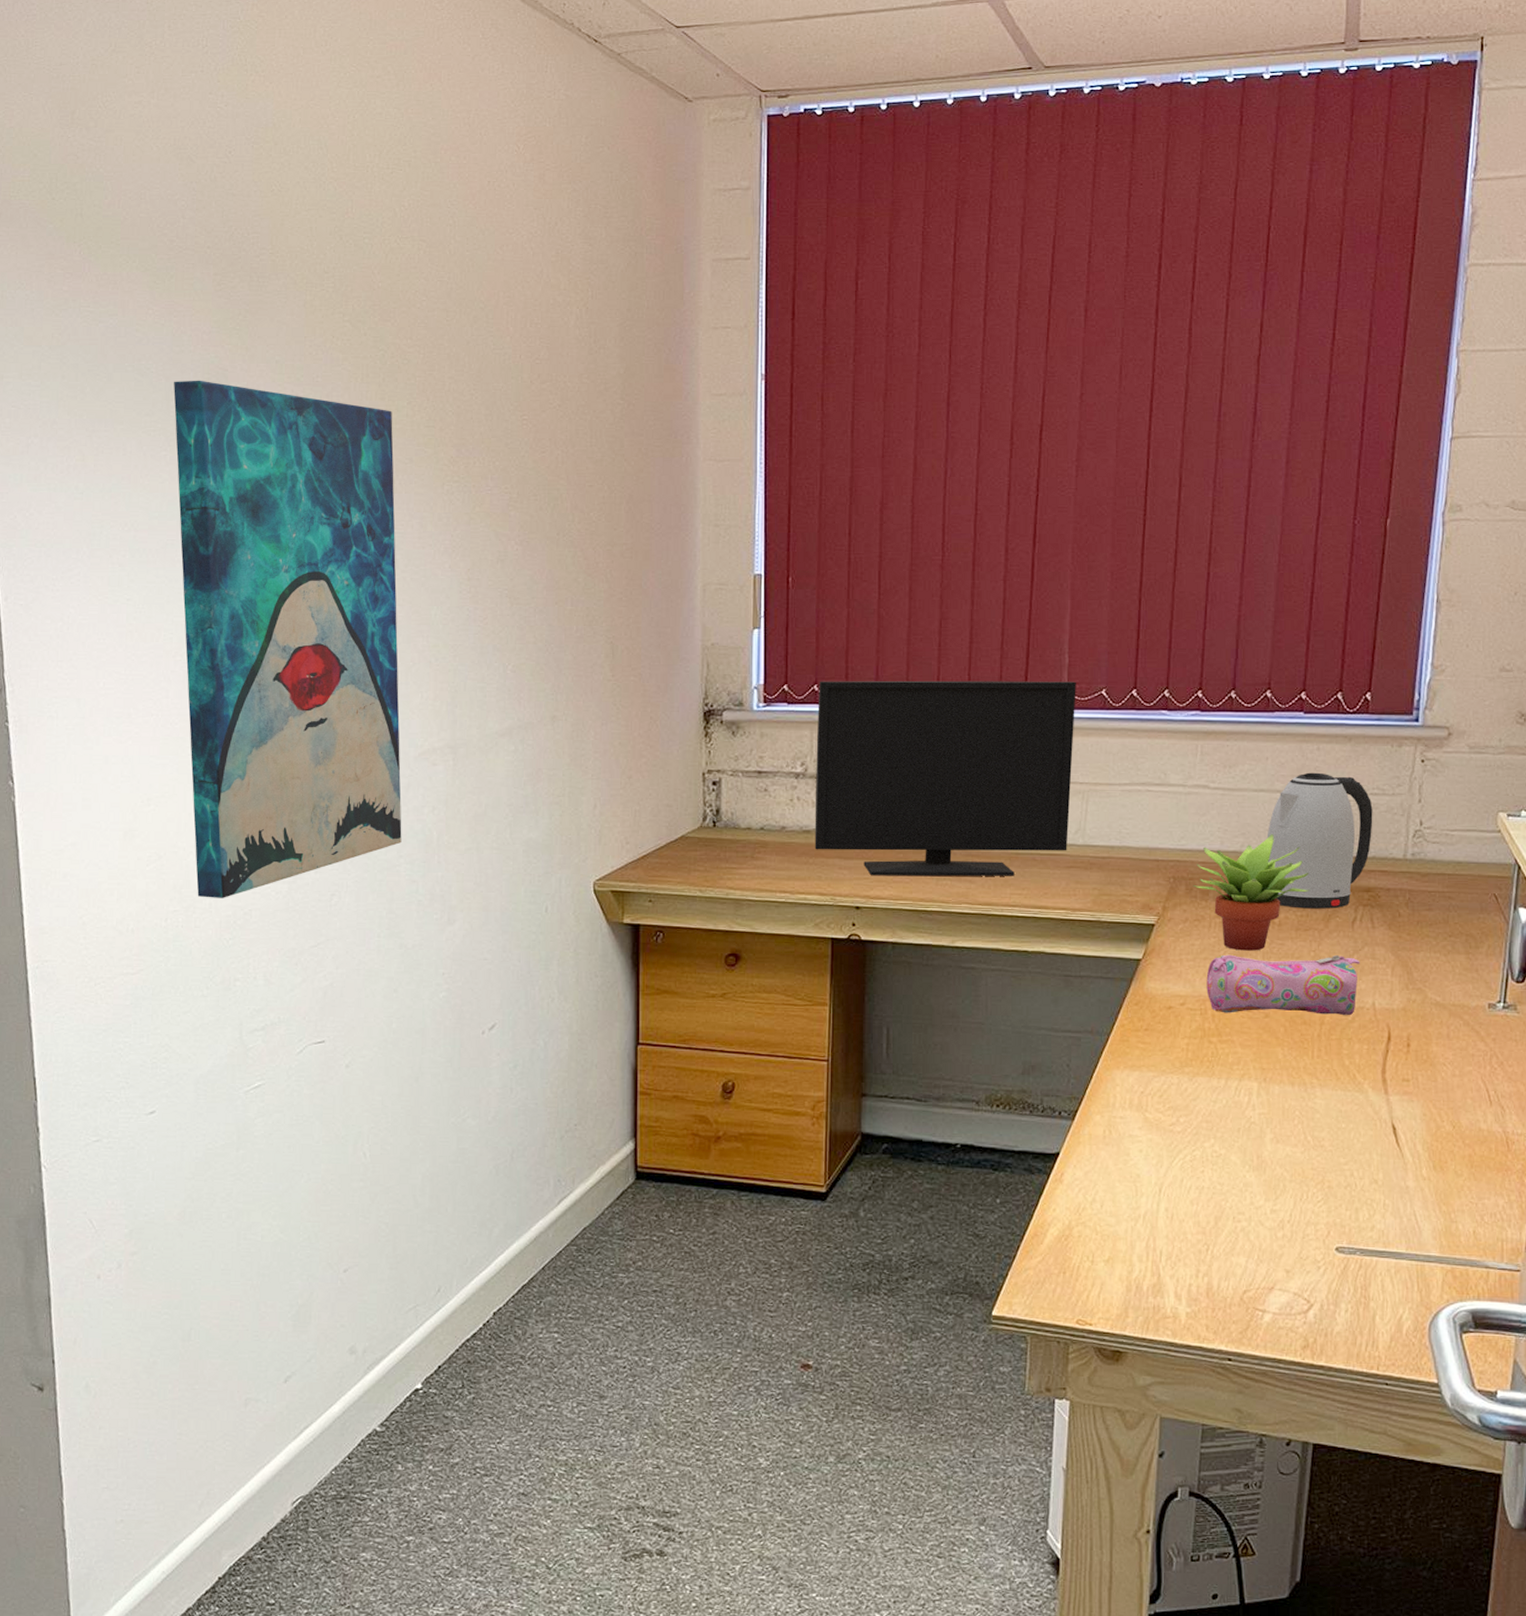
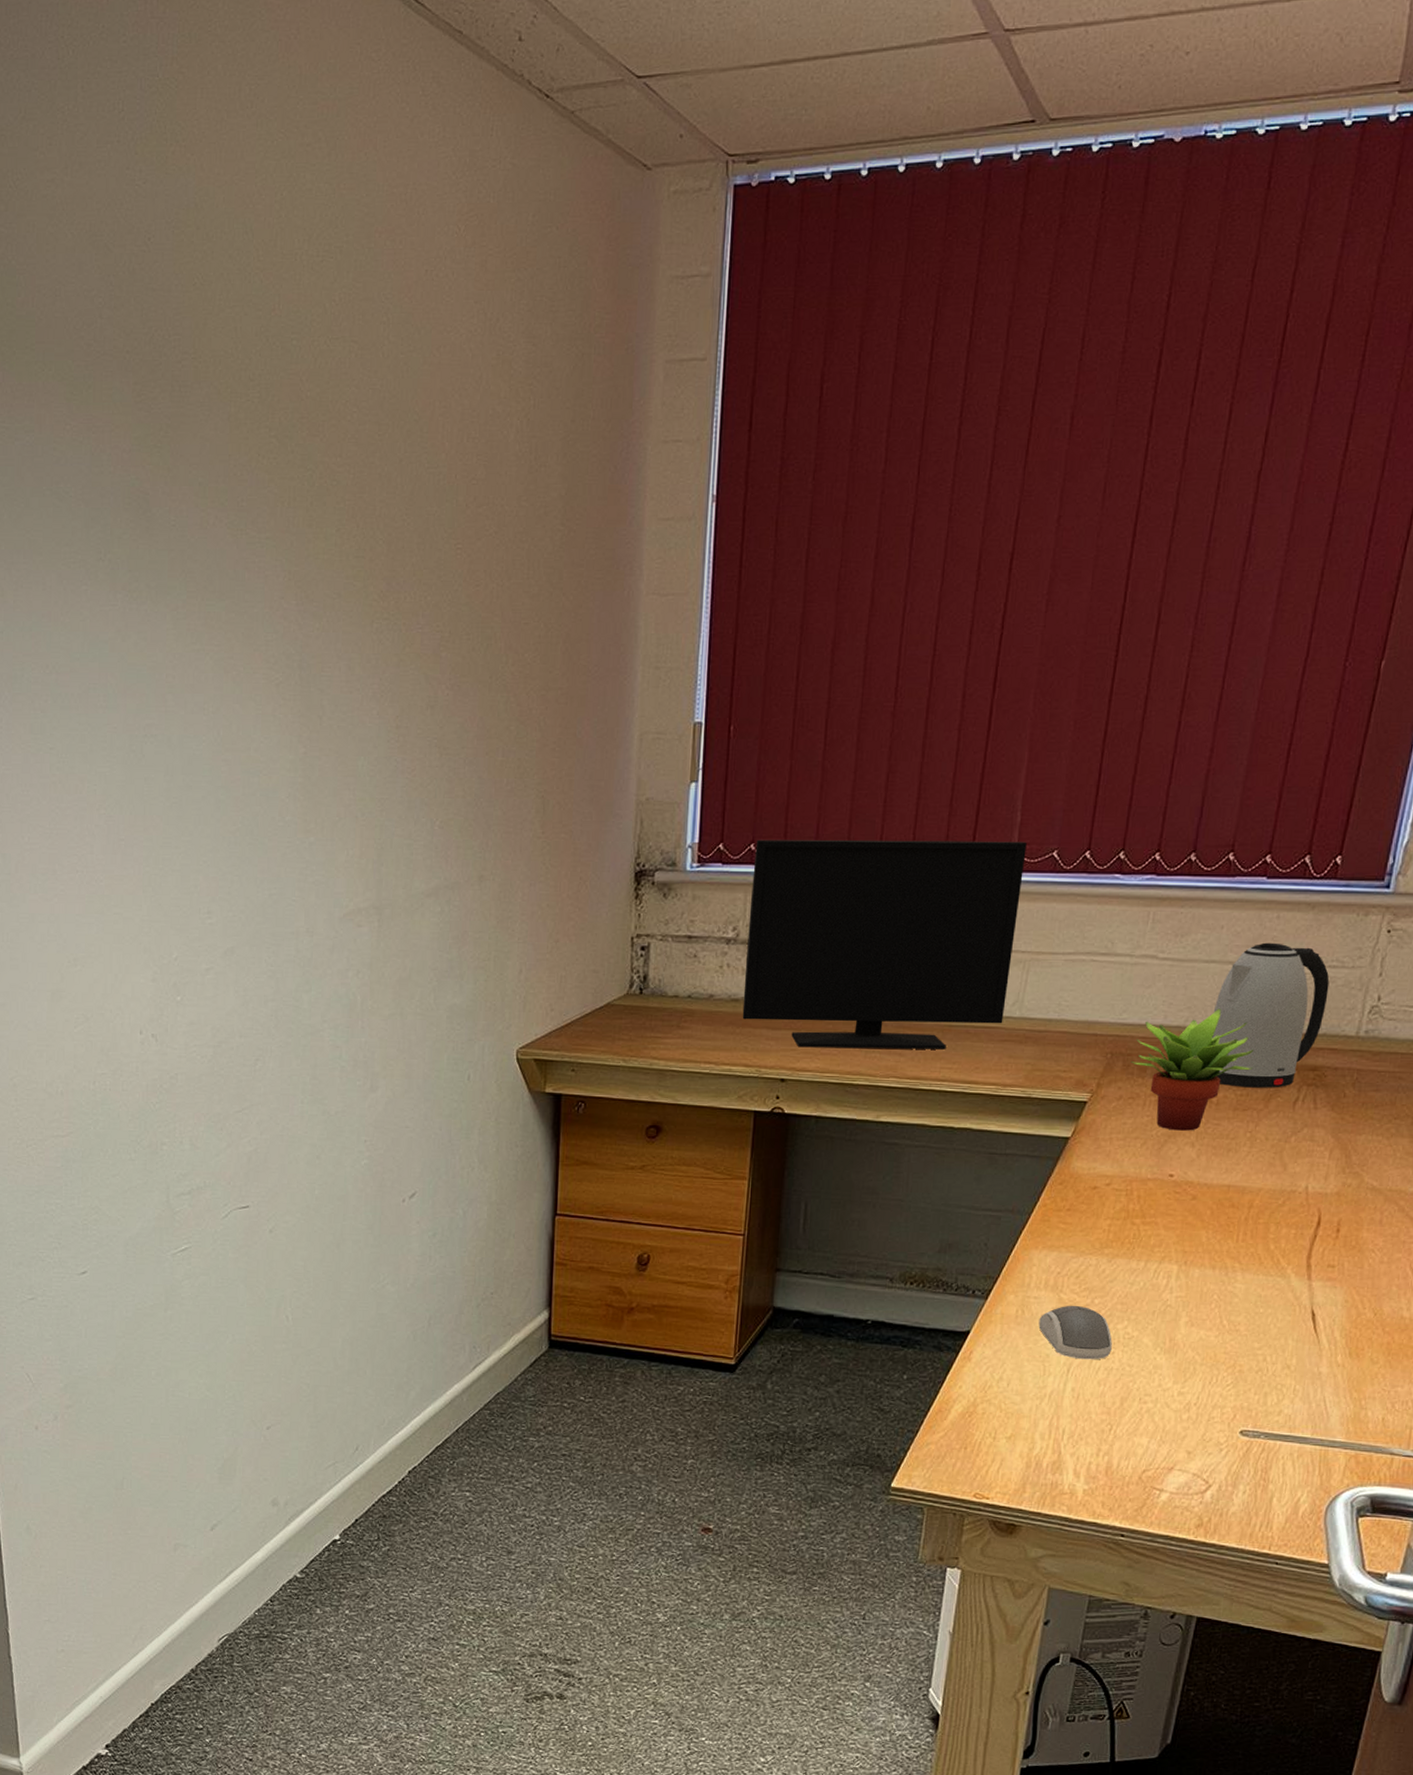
wall art: present [173,380,402,898] -> none [93,505,326,1062]
computer mouse: none [1127,1124,1201,1179] -> present [1038,1305,1112,1360]
pencil case: present [1206,954,1361,1015] -> none [1134,1134,1298,1199]

